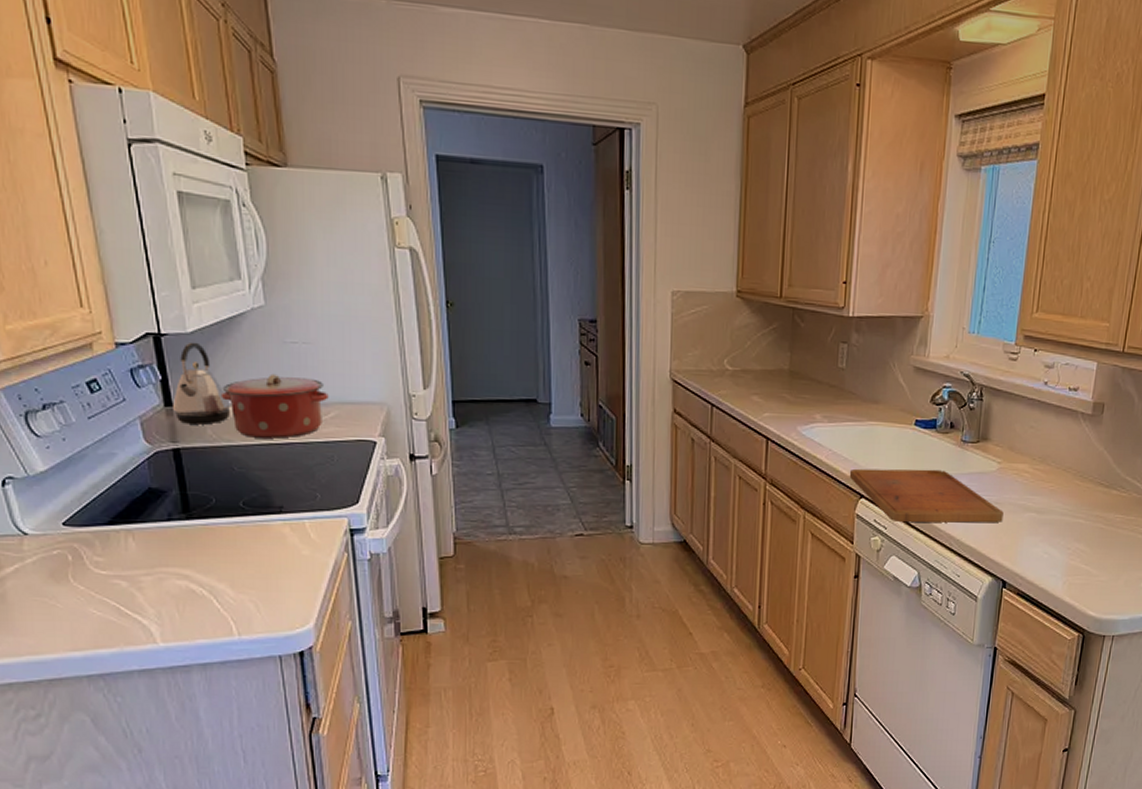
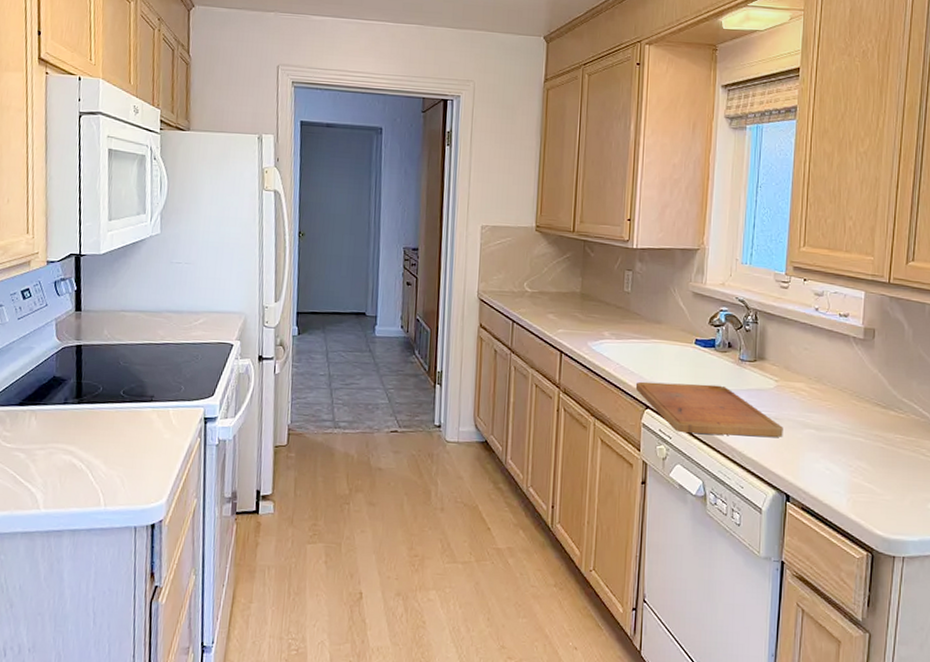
kettle: present [173,342,231,425] -> none [81,261,125,327]
casserole: present [220,373,329,439] -> none [118,287,200,340]

